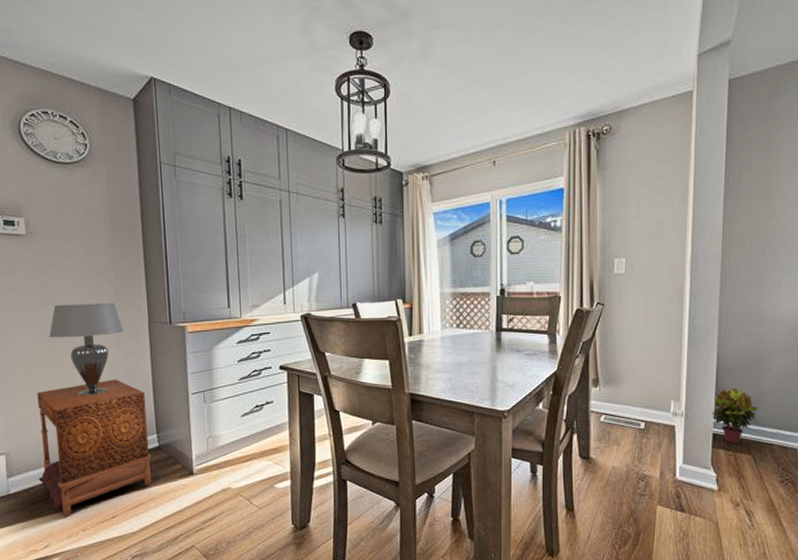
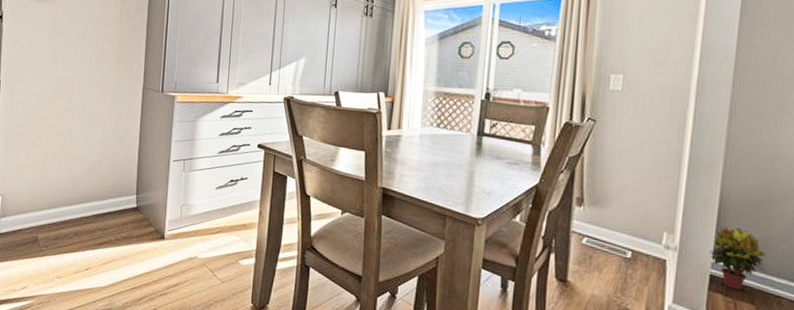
canopy bed: present [37,379,153,517] -> none [27,138,131,263]
table lamp: present [48,303,123,396] -> none [54,63,120,151]

